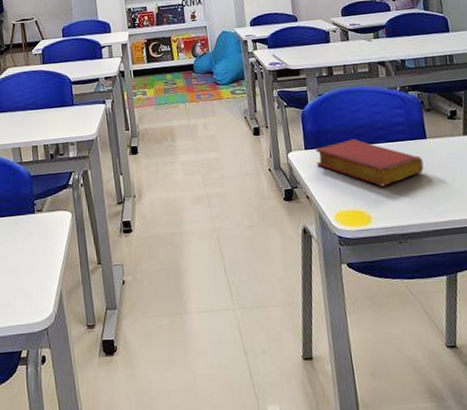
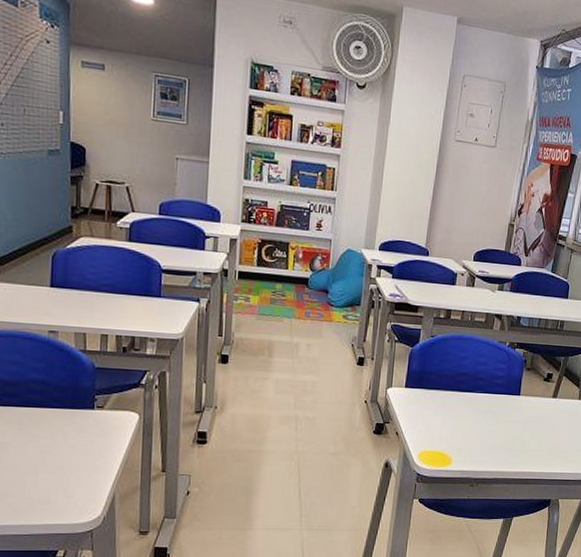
book: present [315,138,424,187] -> none [413,384,511,433]

